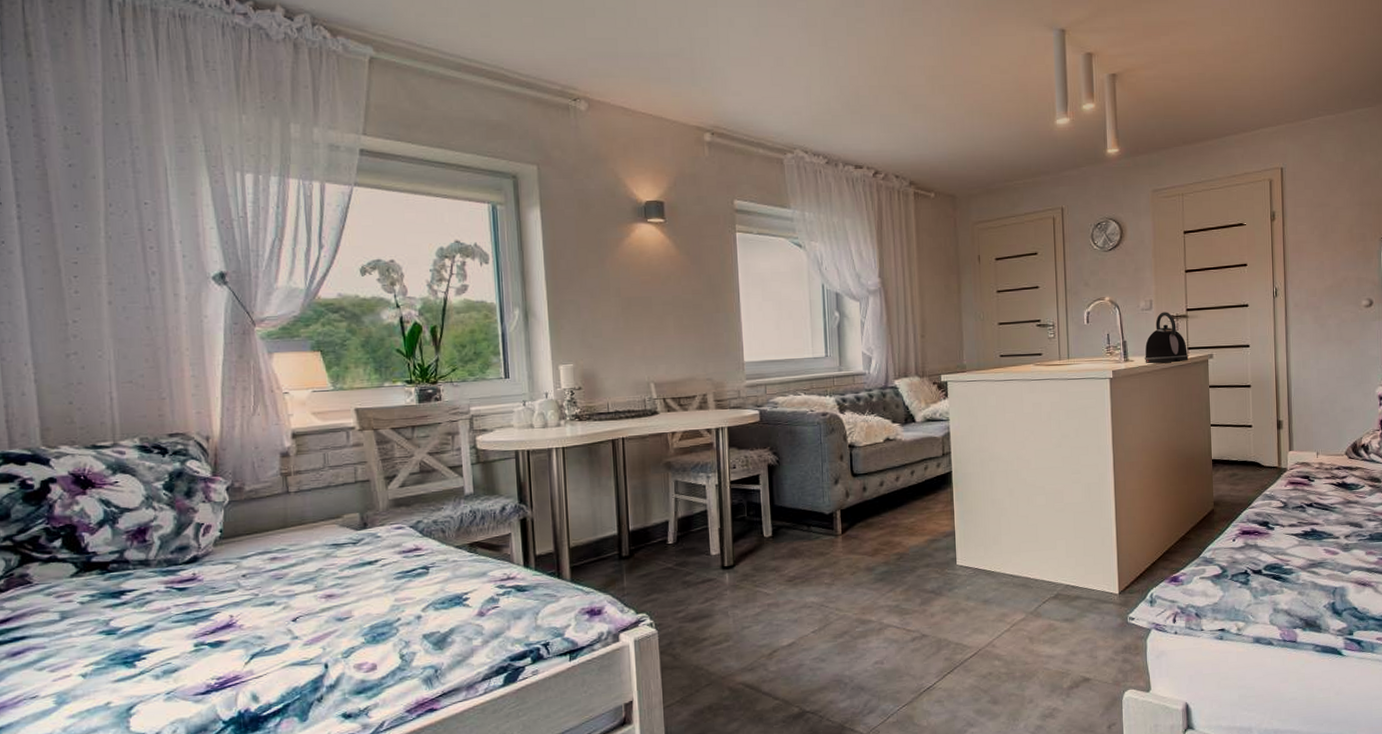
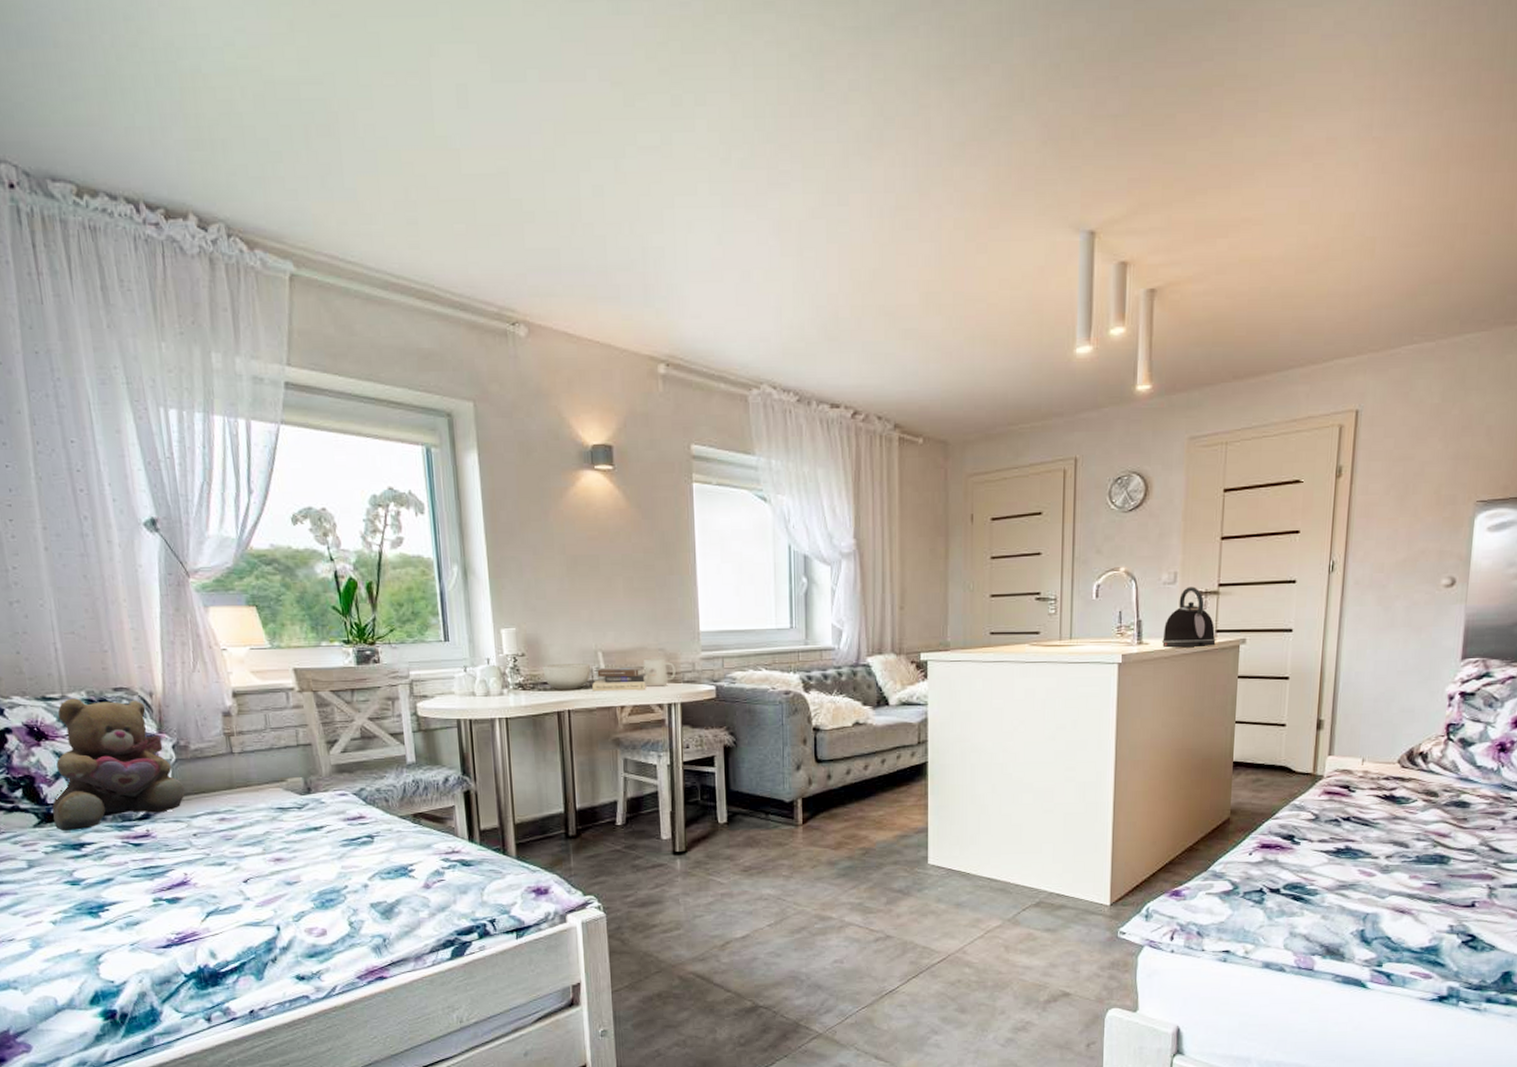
teddy bear: none [93,444,236,580] -> present [52,698,185,832]
bowl: none [598,394,644,421] -> present [542,663,591,691]
books: none [645,395,697,420] -> present [592,667,647,692]
mug: none [692,387,723,414] -> present [643,658,676,687]

